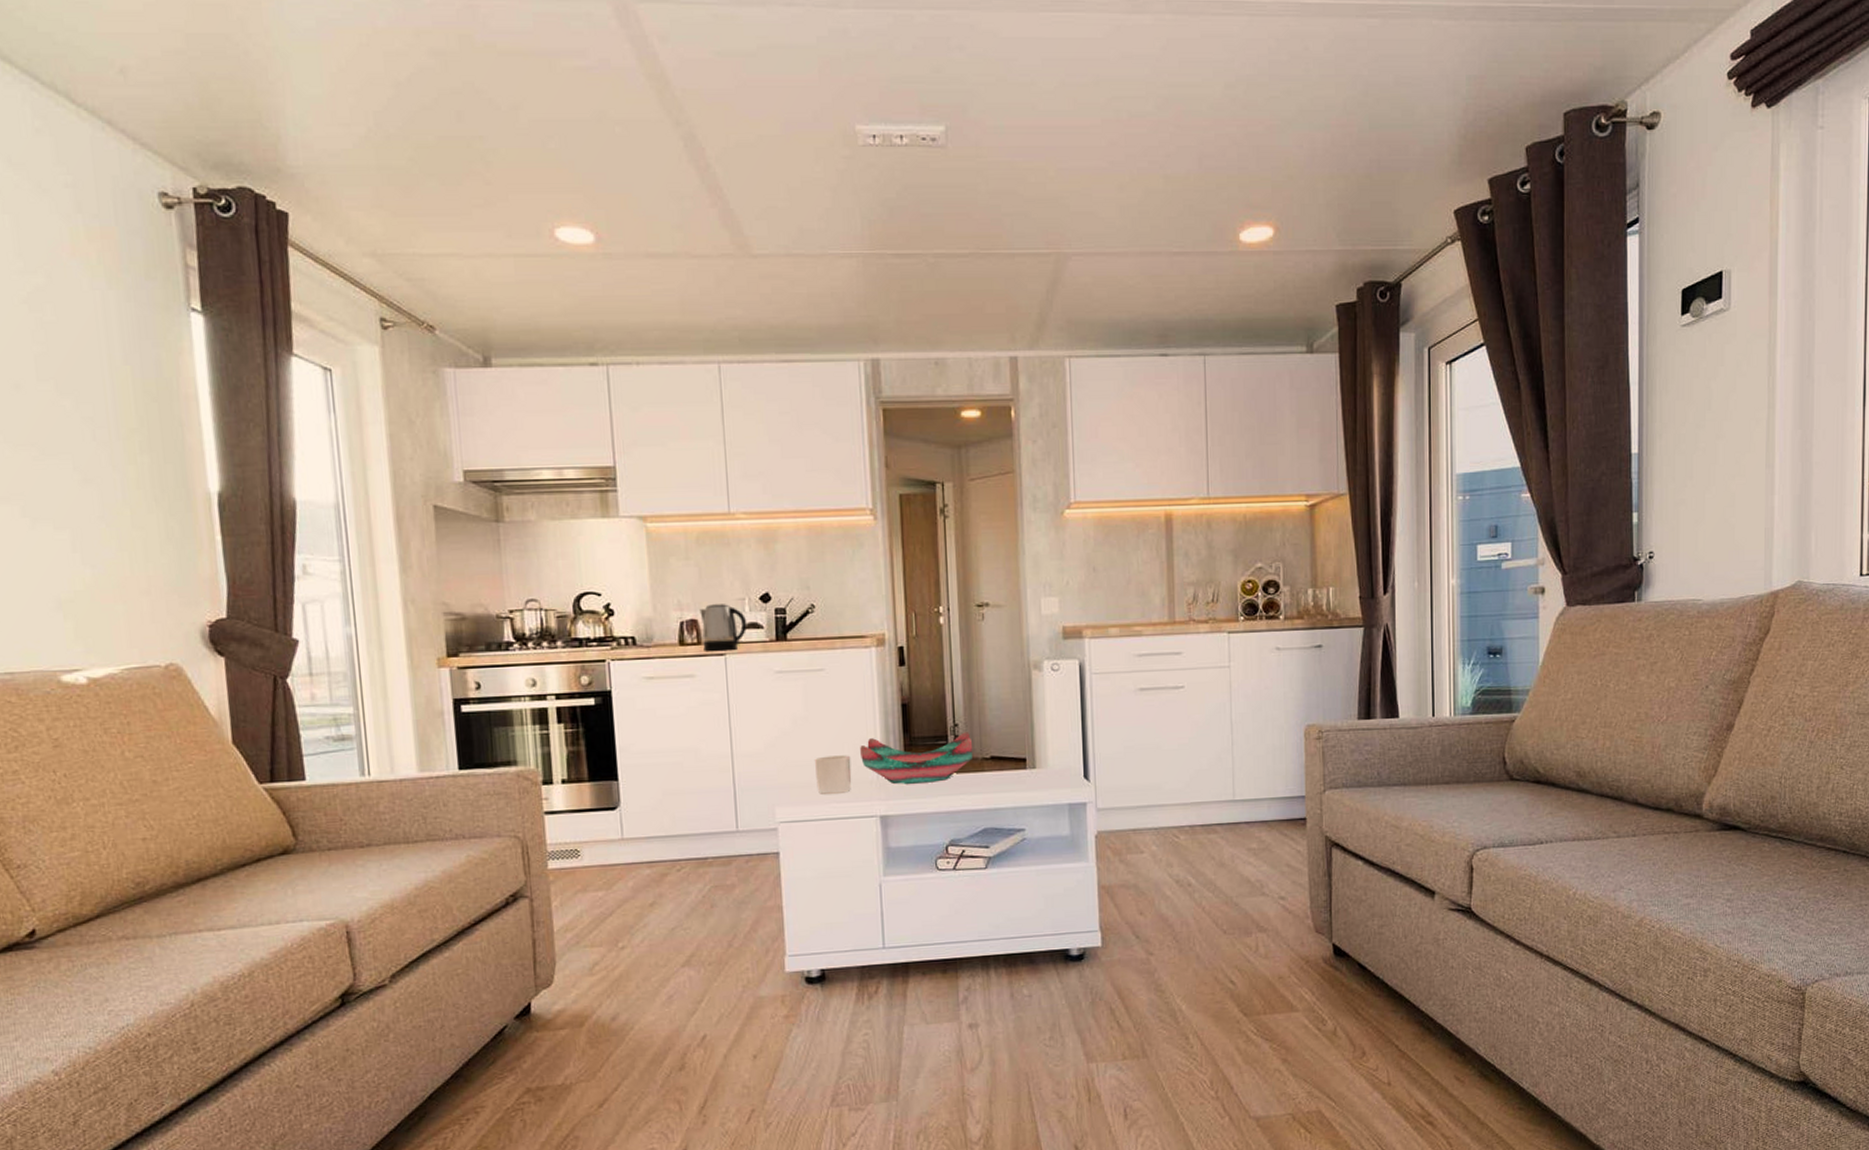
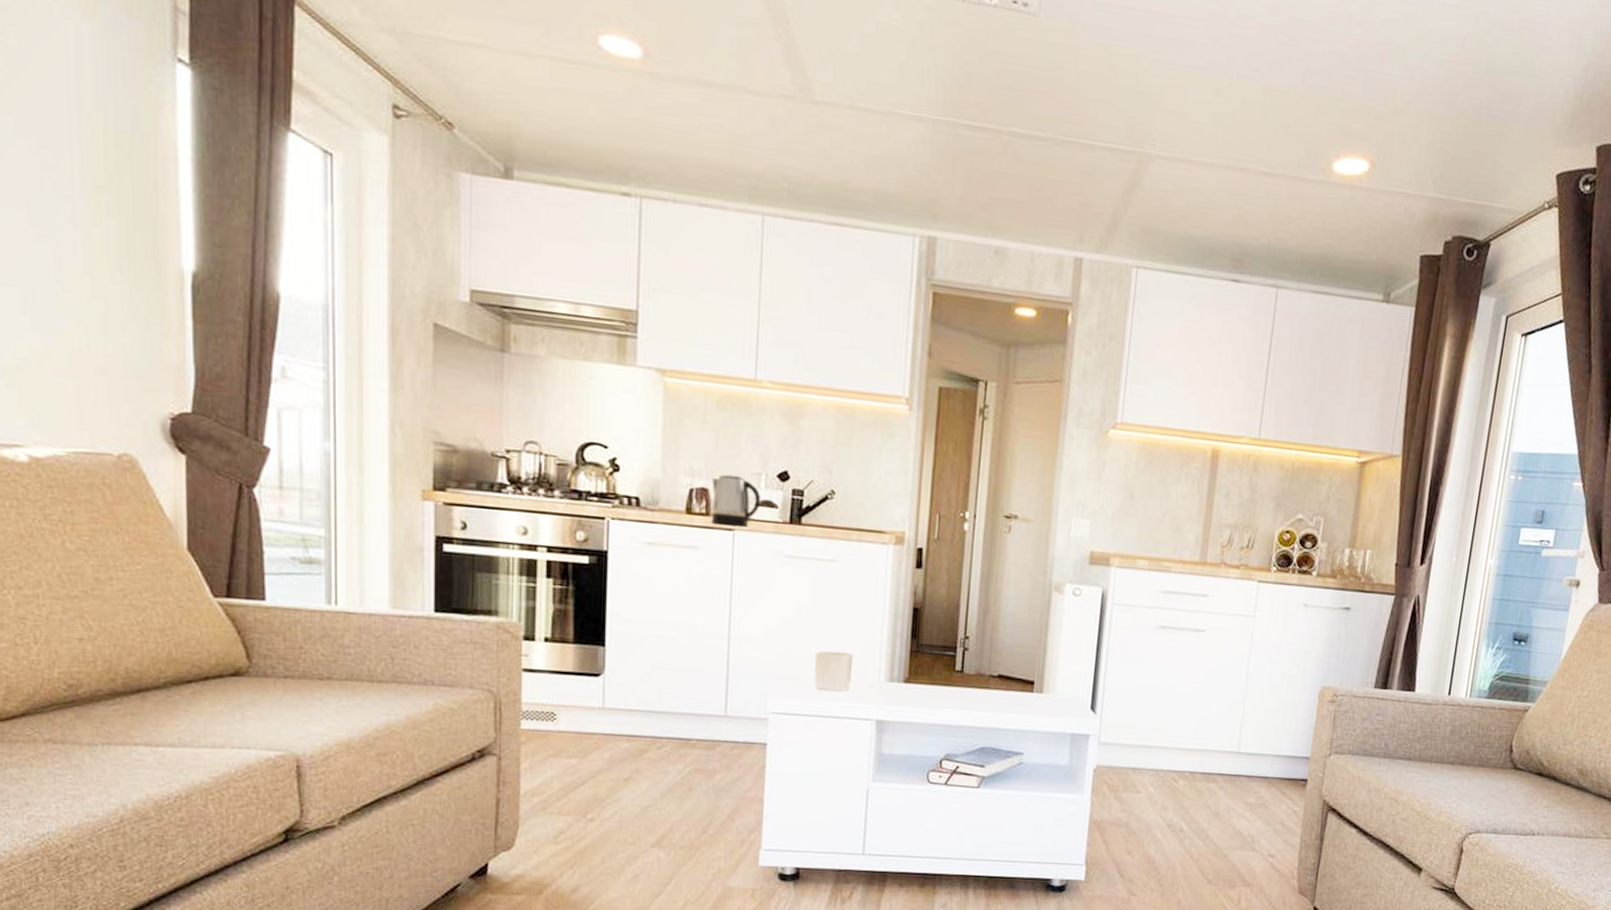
decorative bowl: present [860,732,973,784] -> none [864,639,982,694]

